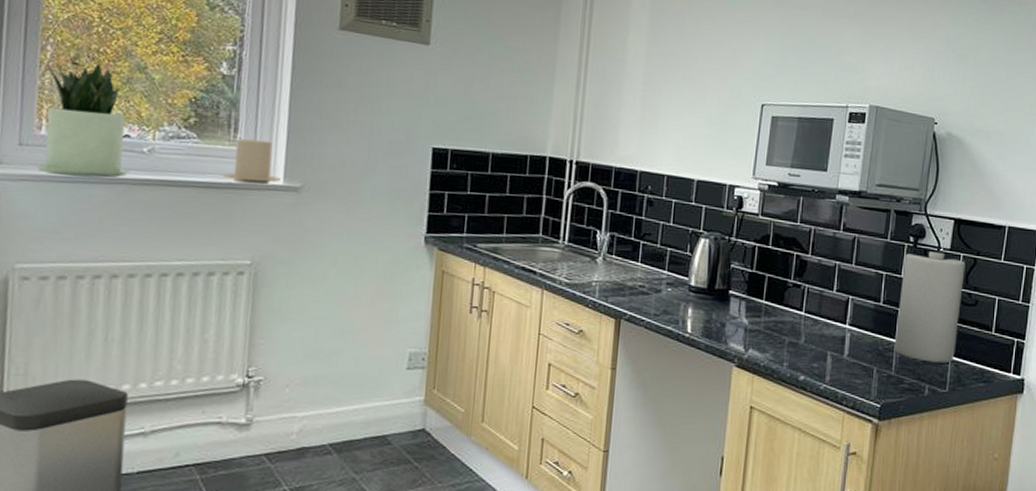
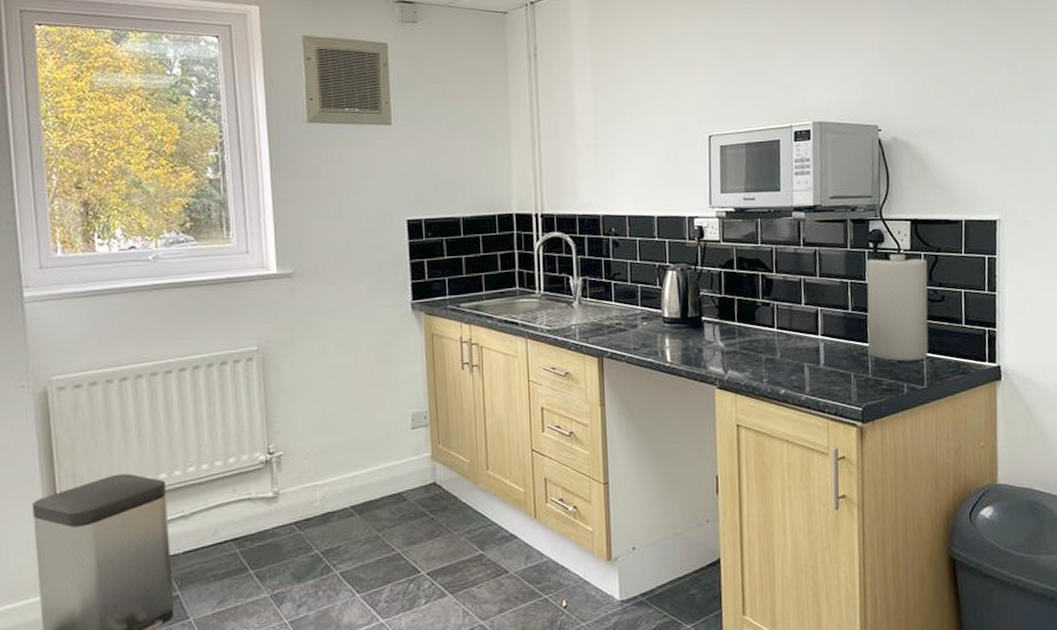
planter: present [36,60,130,179] -> none [54,185,140,292]
candle: present [223,138,280,185] -> none [222,234,273,277]

